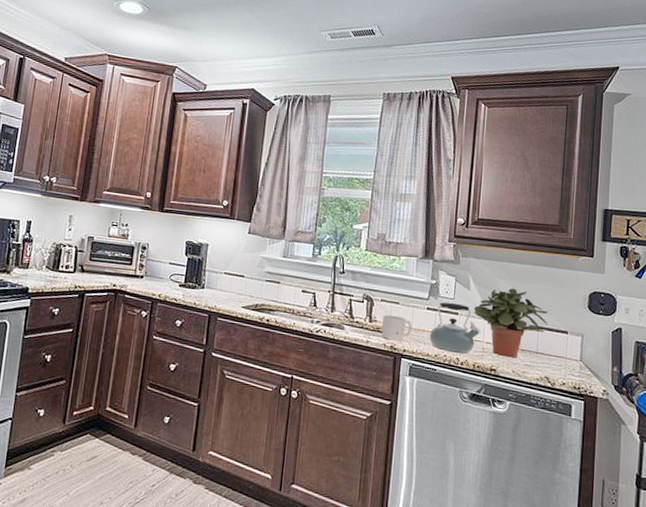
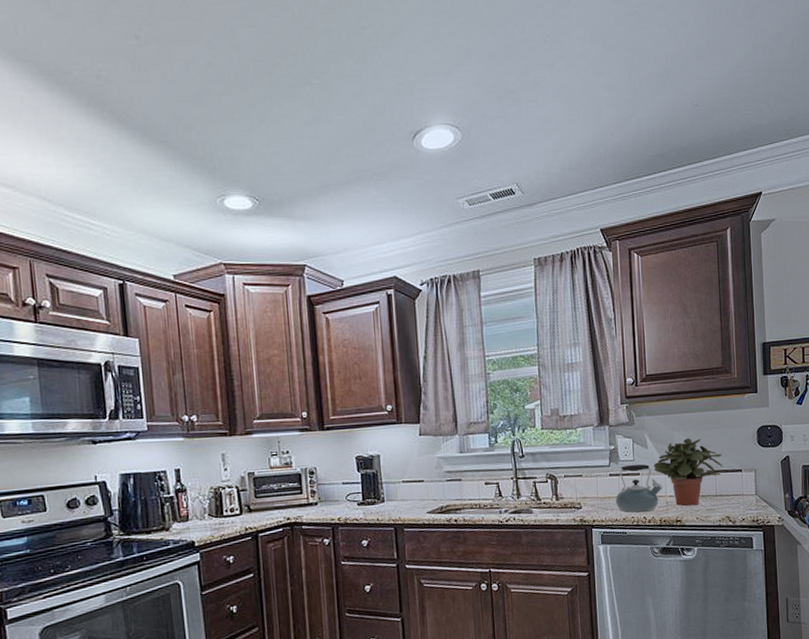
mug: present [381,314,413,342] -> none [568,488,598,514]

